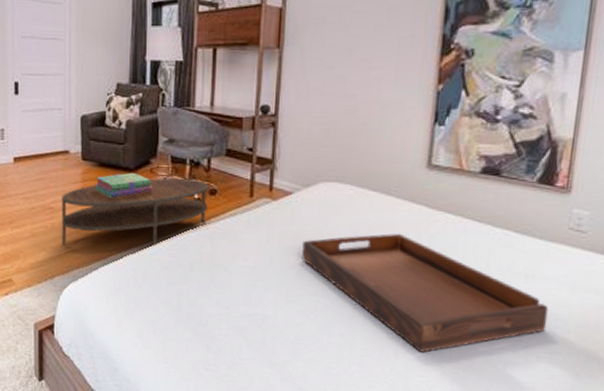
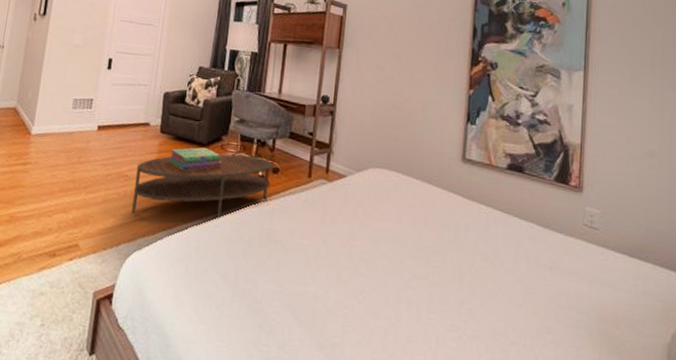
serving tray: present [302,233,549,353] -> none [352,220,572,341]

